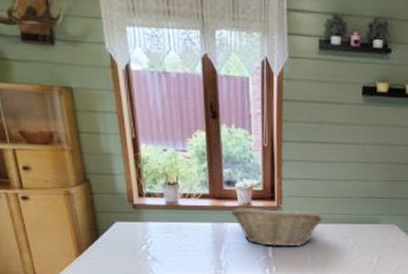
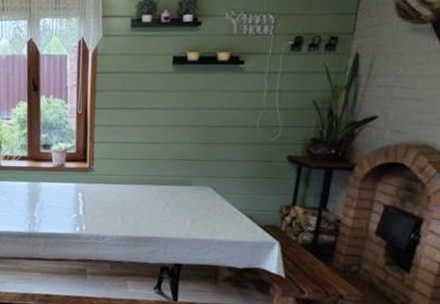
fruit basket: present [231,207,322,247] -> none [46,168,133,207]

